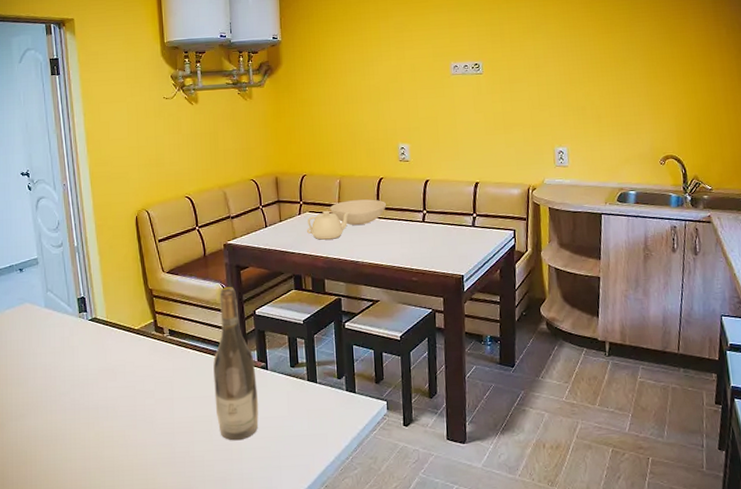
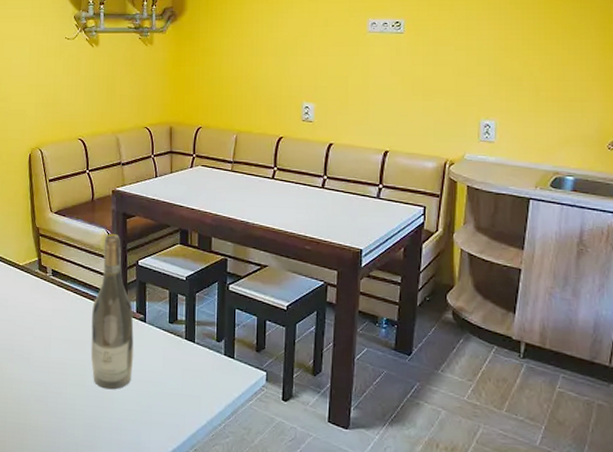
teapot: present [307,210,351,240] -> none [198,166,246,197]
bowl: present [330,199,387,226] -> none [224,158,285,185]

